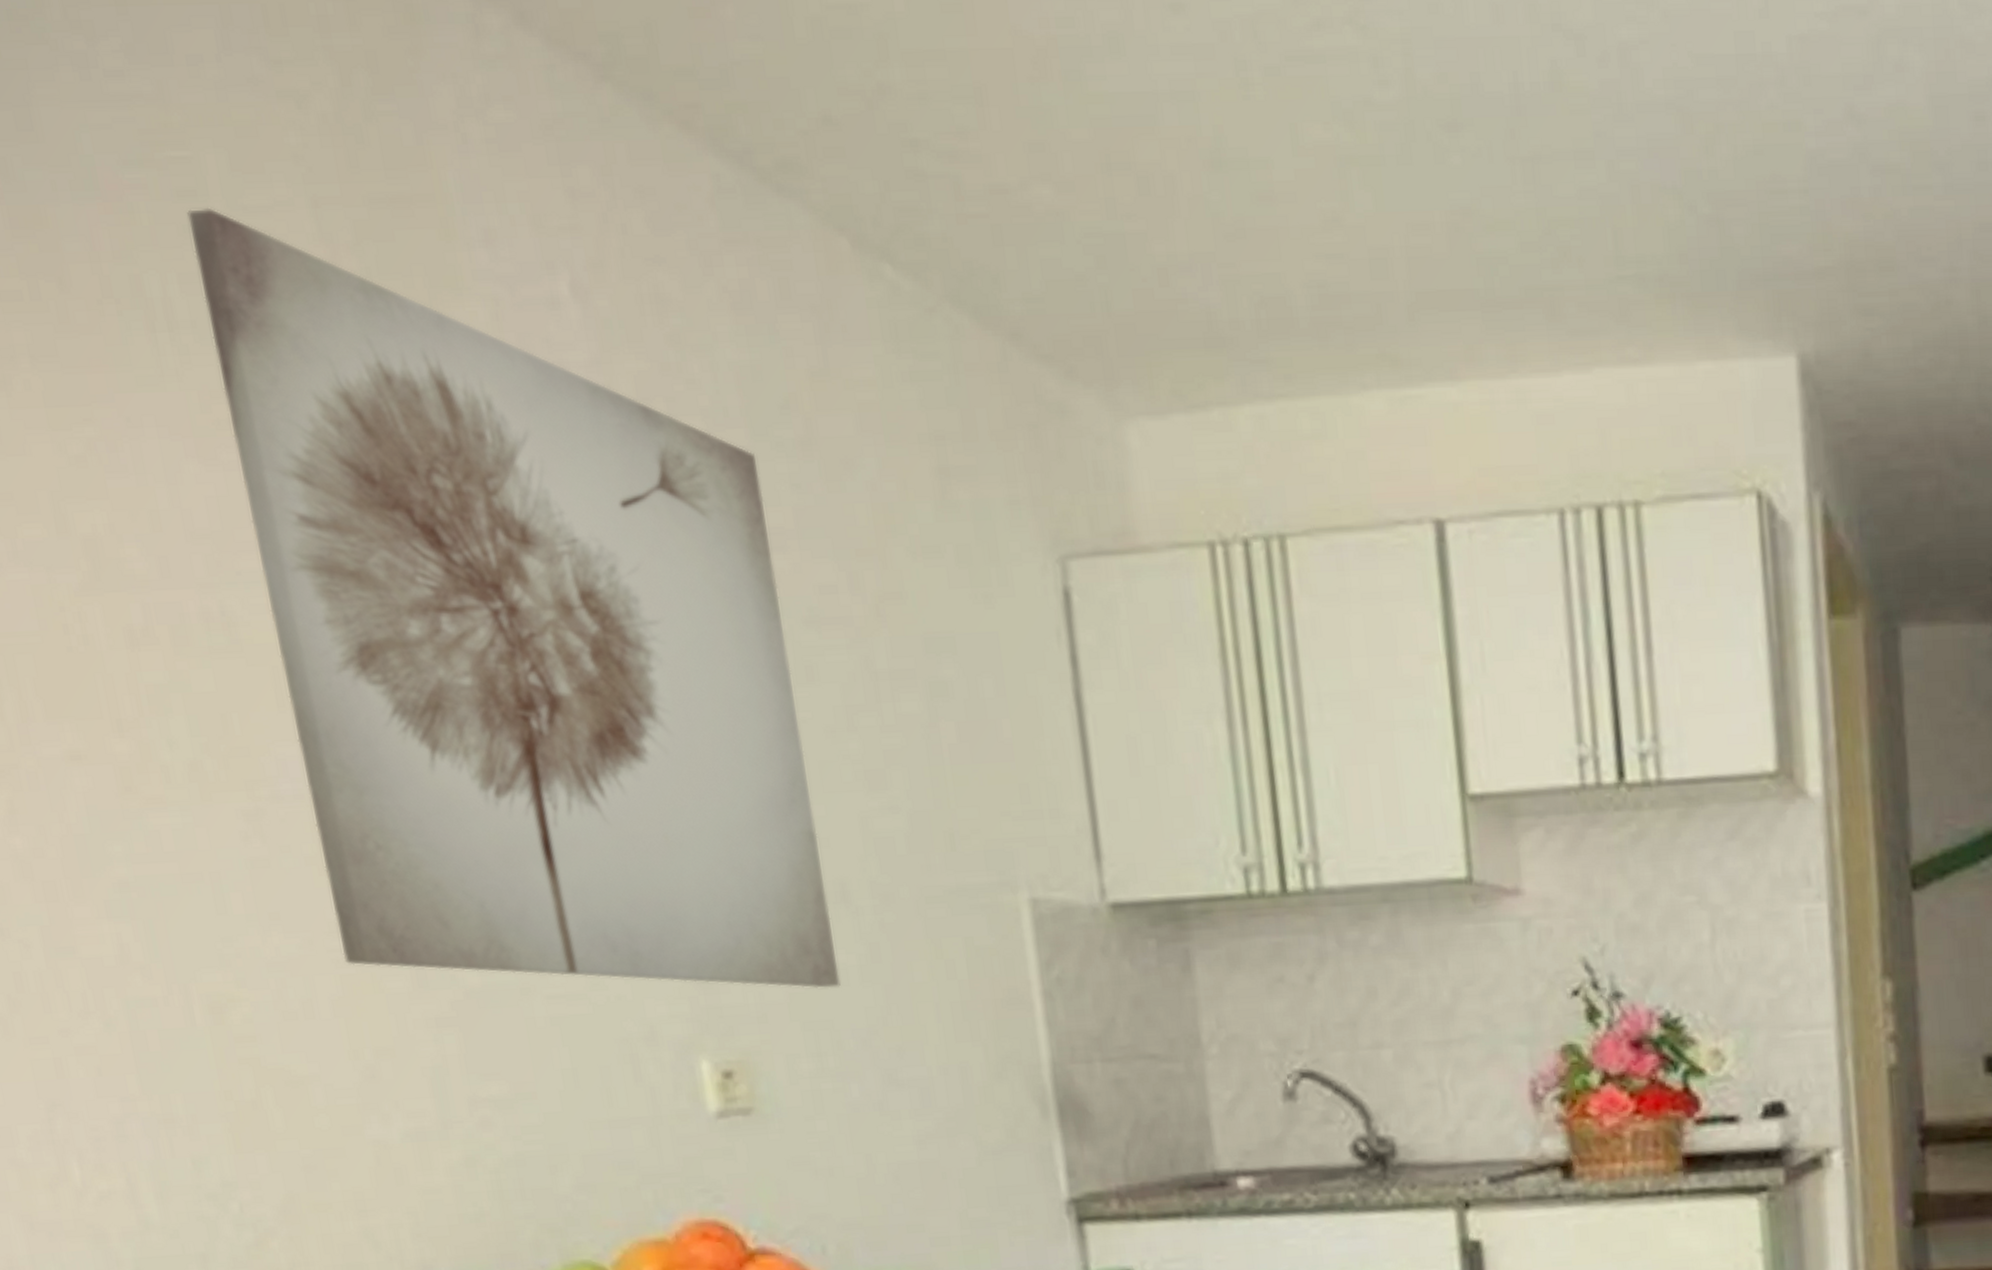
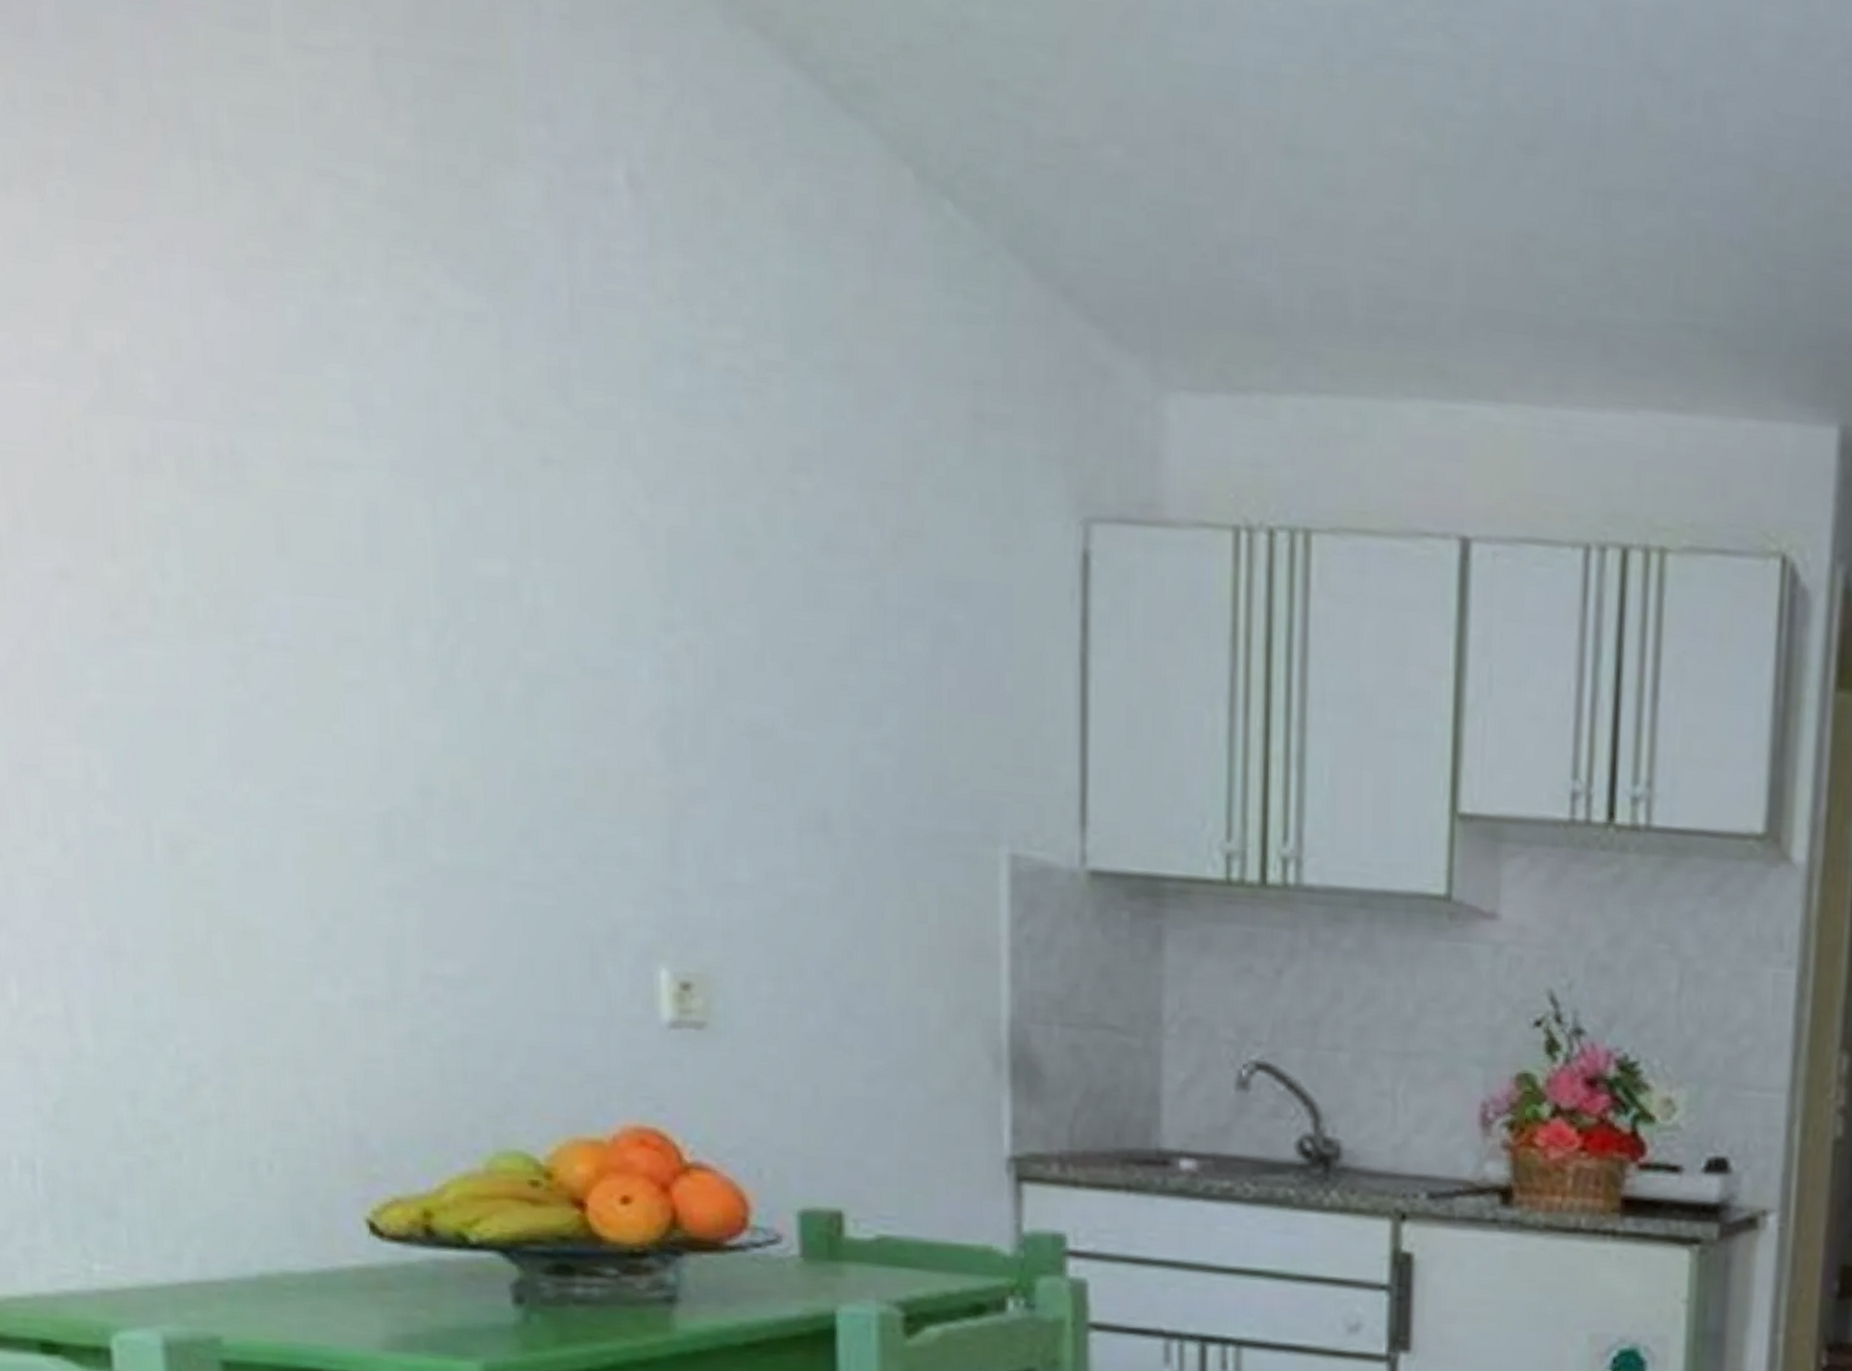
wall art: present [187,207,841,989] -> none [246,39,810,915]

